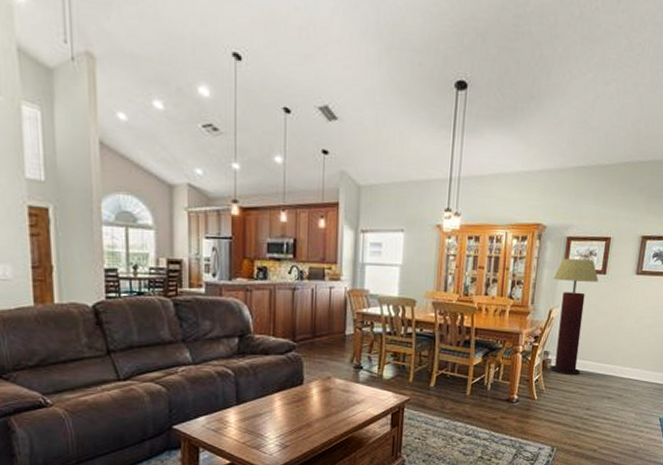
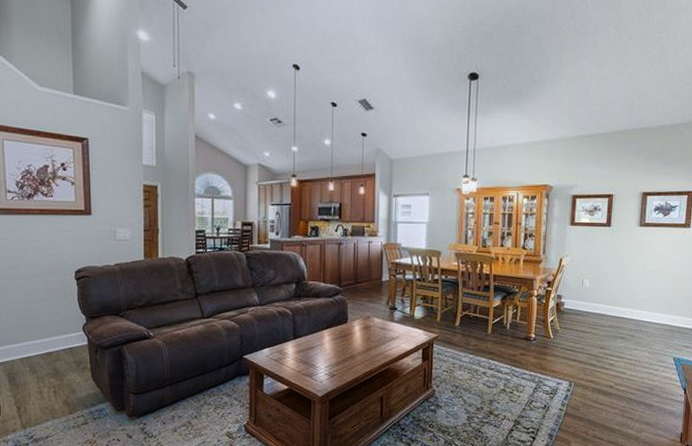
floor lamp: present [550,259,598,376] -> none [562,214,604,317]

